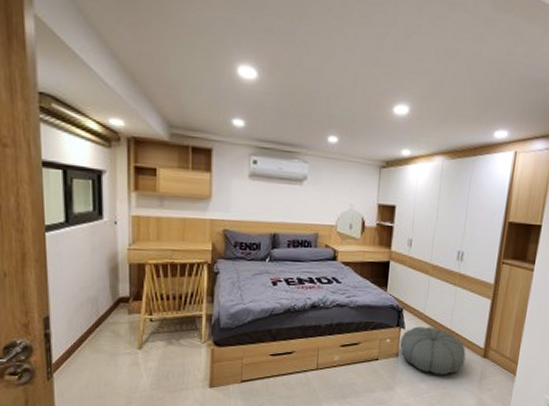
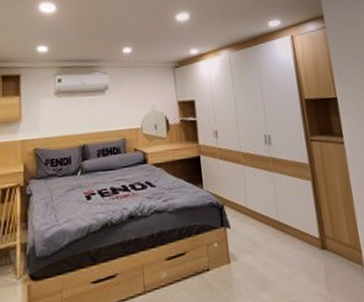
pouf: present [399,326,466,375] -> none [228,221,305,280]

